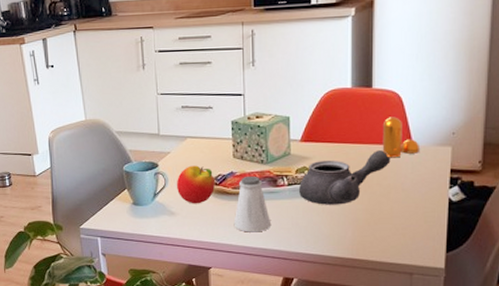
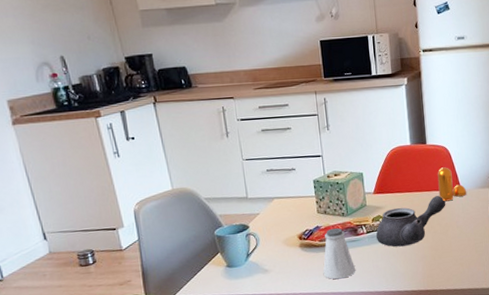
apple: present [176,165,215,204] -> none [267,223,303,260]

